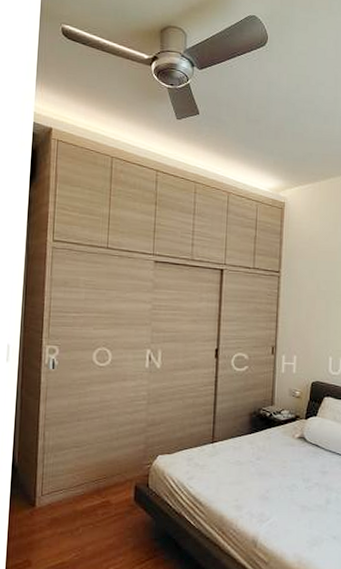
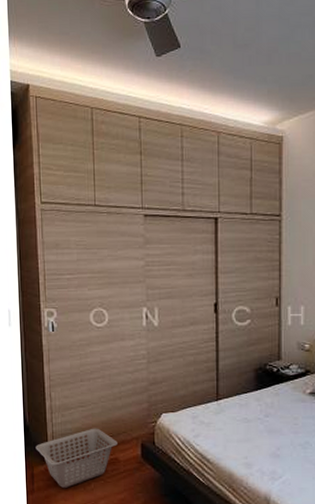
laundry basket: none [22,469,111,533] -> present [35,428,118,488]

